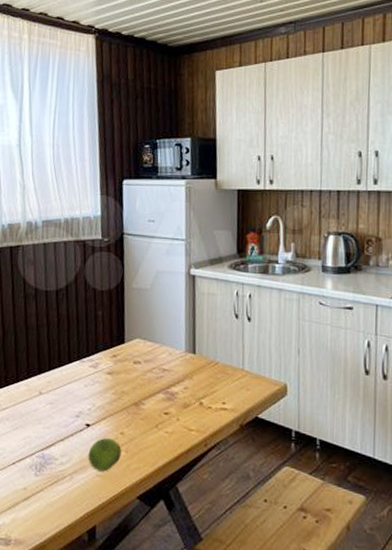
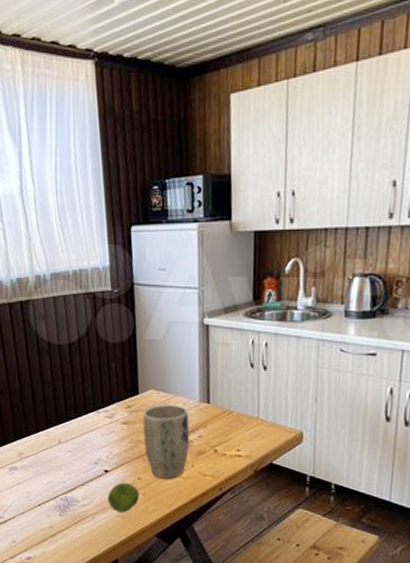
plant pot: none [128,354,176,434] -> present [143,405,190,479]

